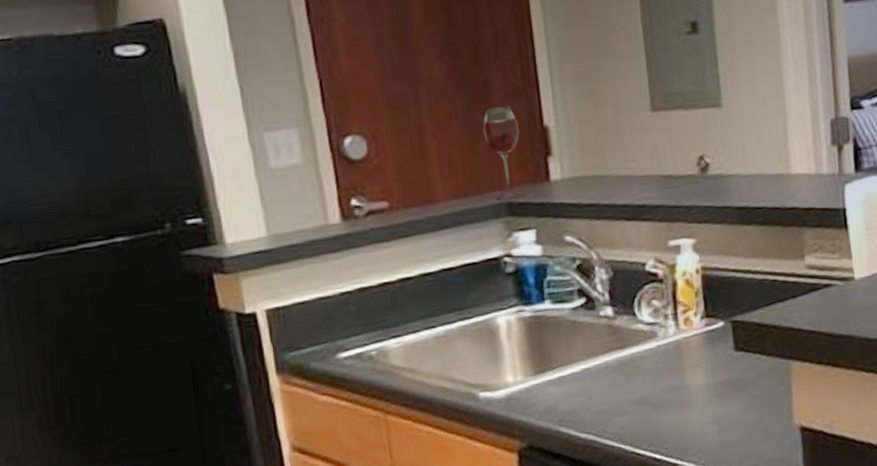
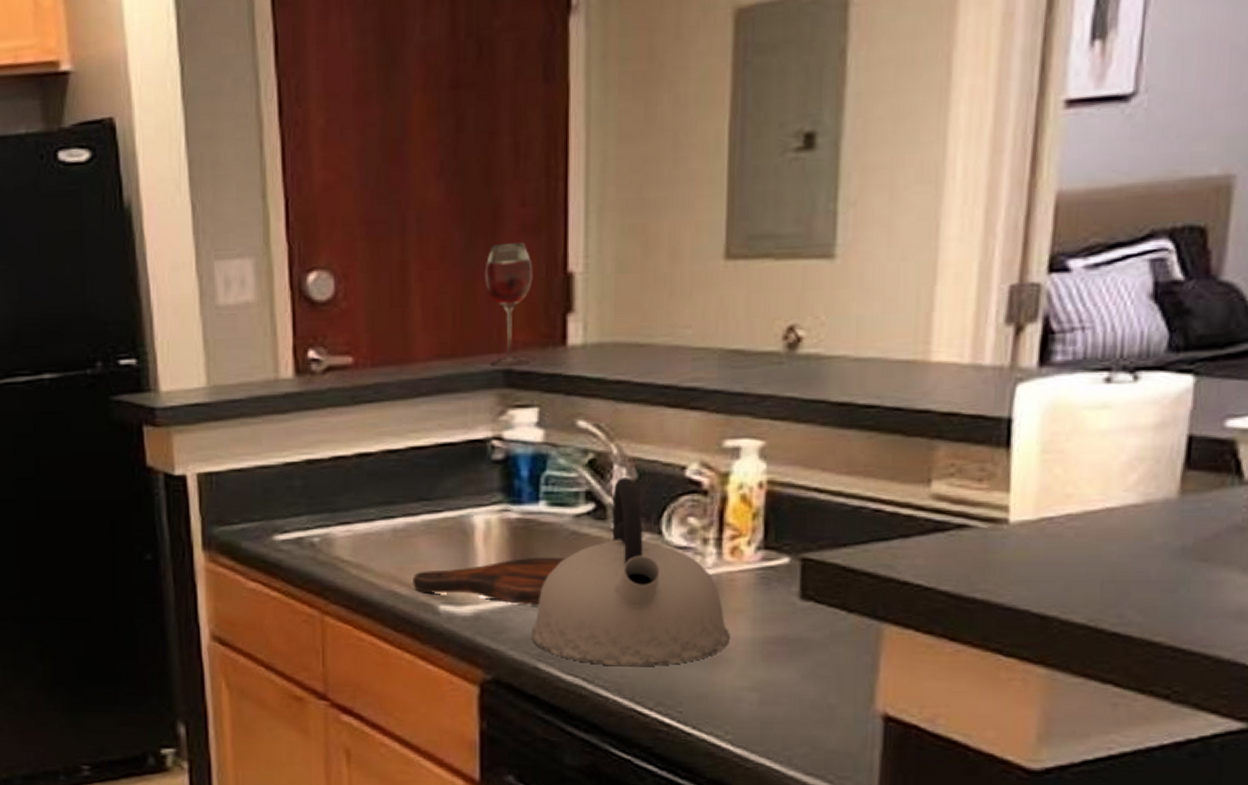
cutting board: none [455,342,570,385] -> present [413,558,566,605]
kettle: none [551,275,693,422] -> present [531,478,730,667]

